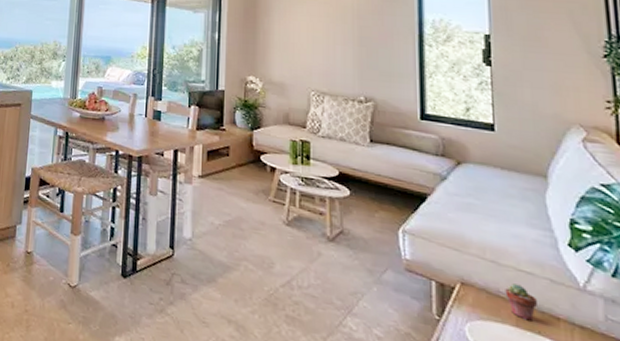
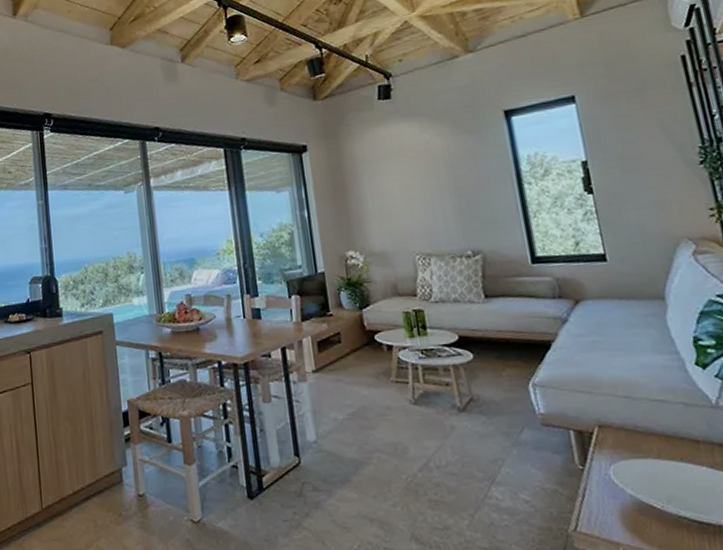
potted succulent: present [505,283,537,321] -> none [642,415,675,450]

